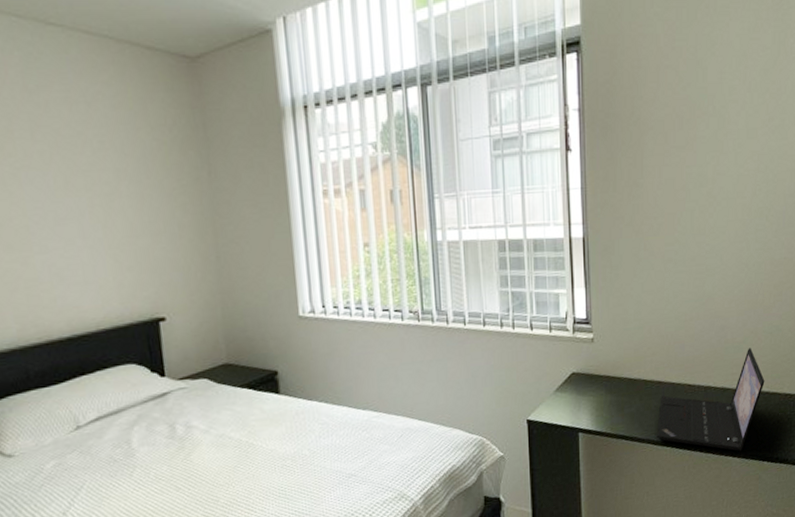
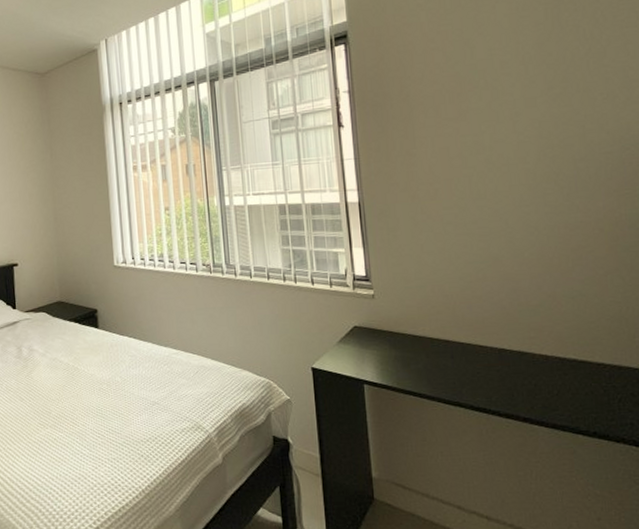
laptop: present [657,347,765,452] -> none [447,312,571,421]

